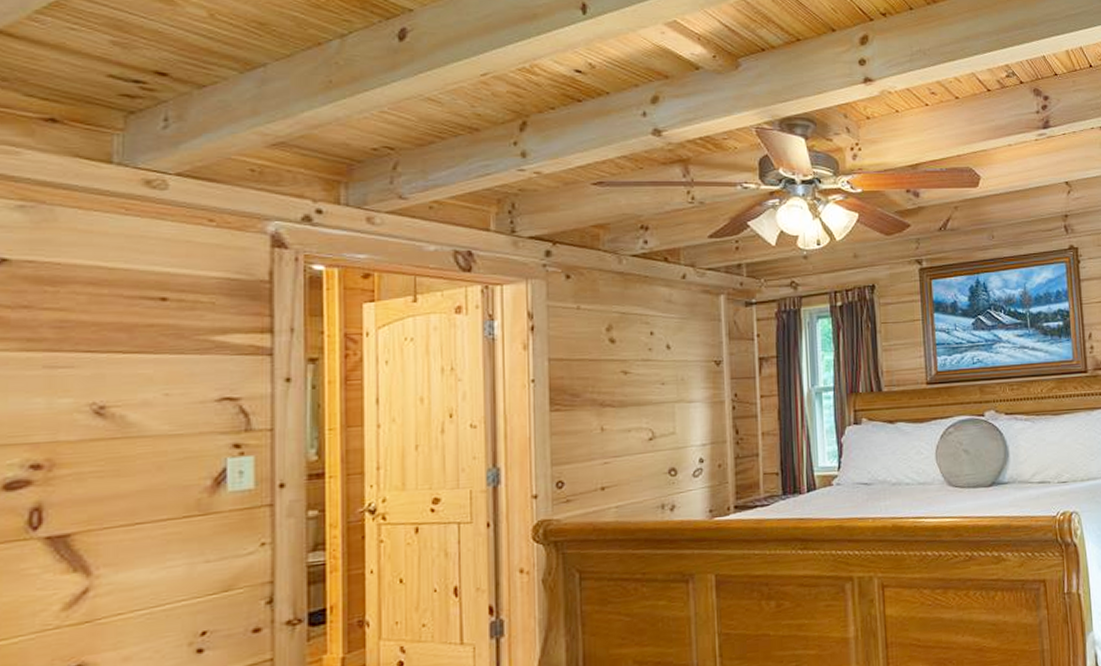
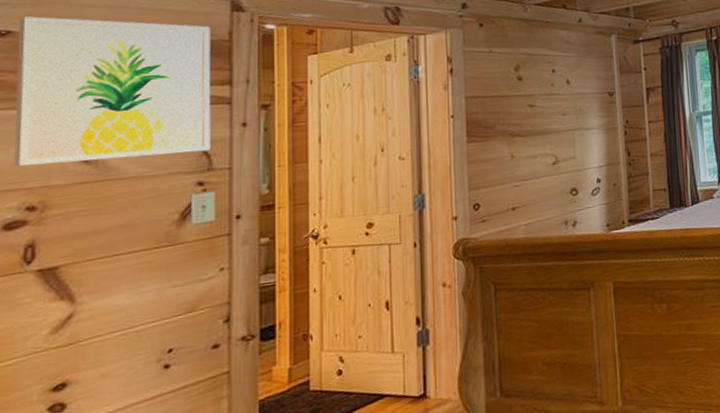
wall art: none [14,243,249,418] -> present [14,16,211,167]

